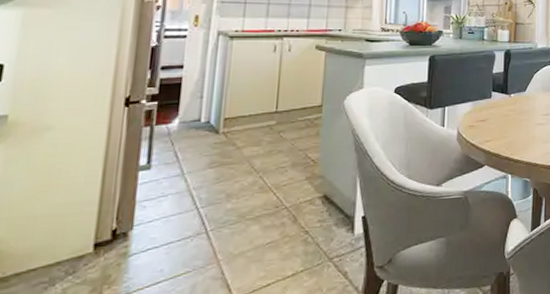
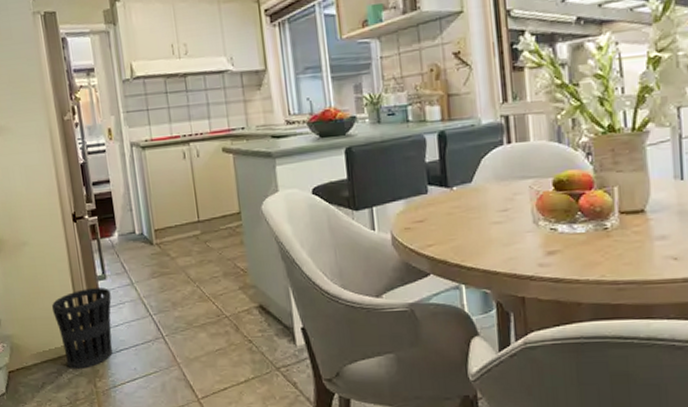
wastebasket: none [64,178,152,276] -> present [51,287,113,369]

